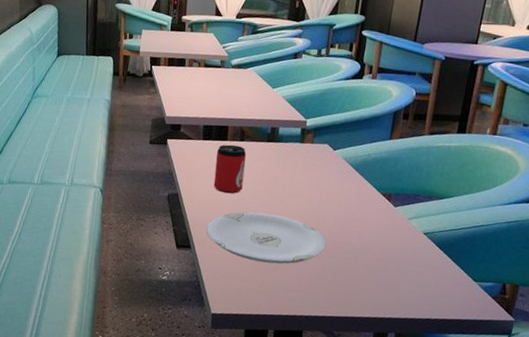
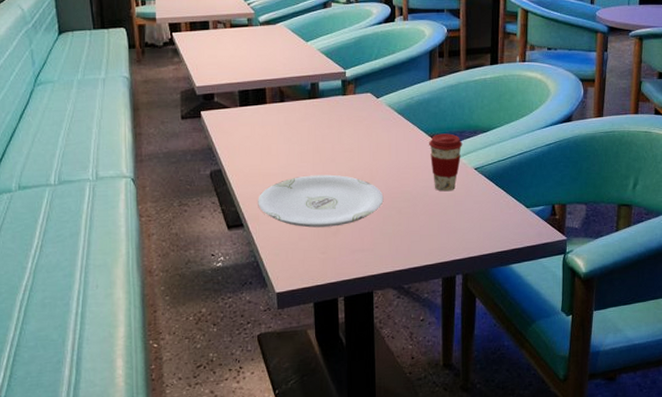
can: present [213,144,247,194] -> none [256,107,290,161]
coffee cup: none [379,193,416,251] -> present [429,133,463,192]

